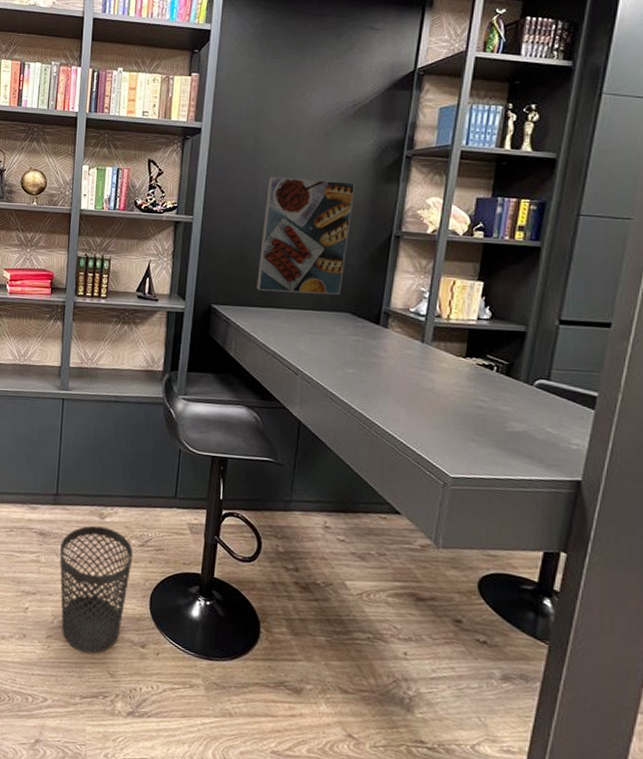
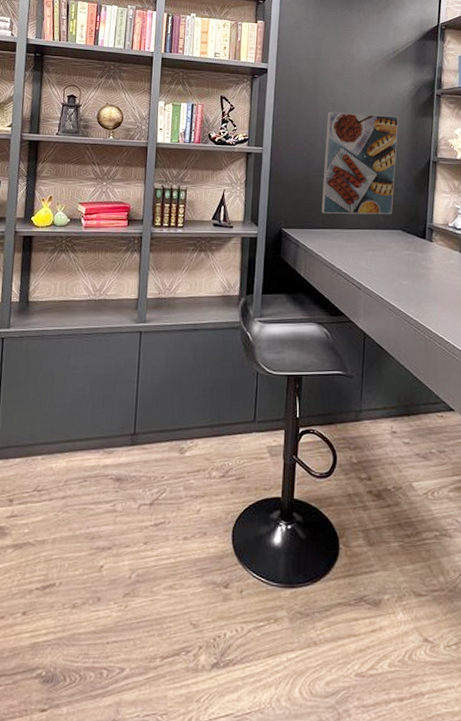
wastebasket: present [60,525,133,654] -> none [138,462,214,606]

